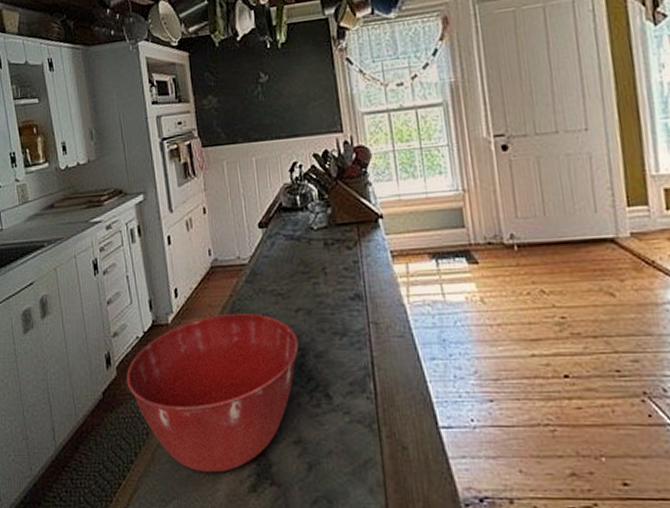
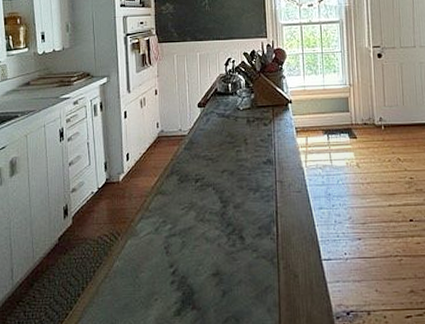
mixing bowl: present [126,312,299,473] -> none [80,173,222,302]

